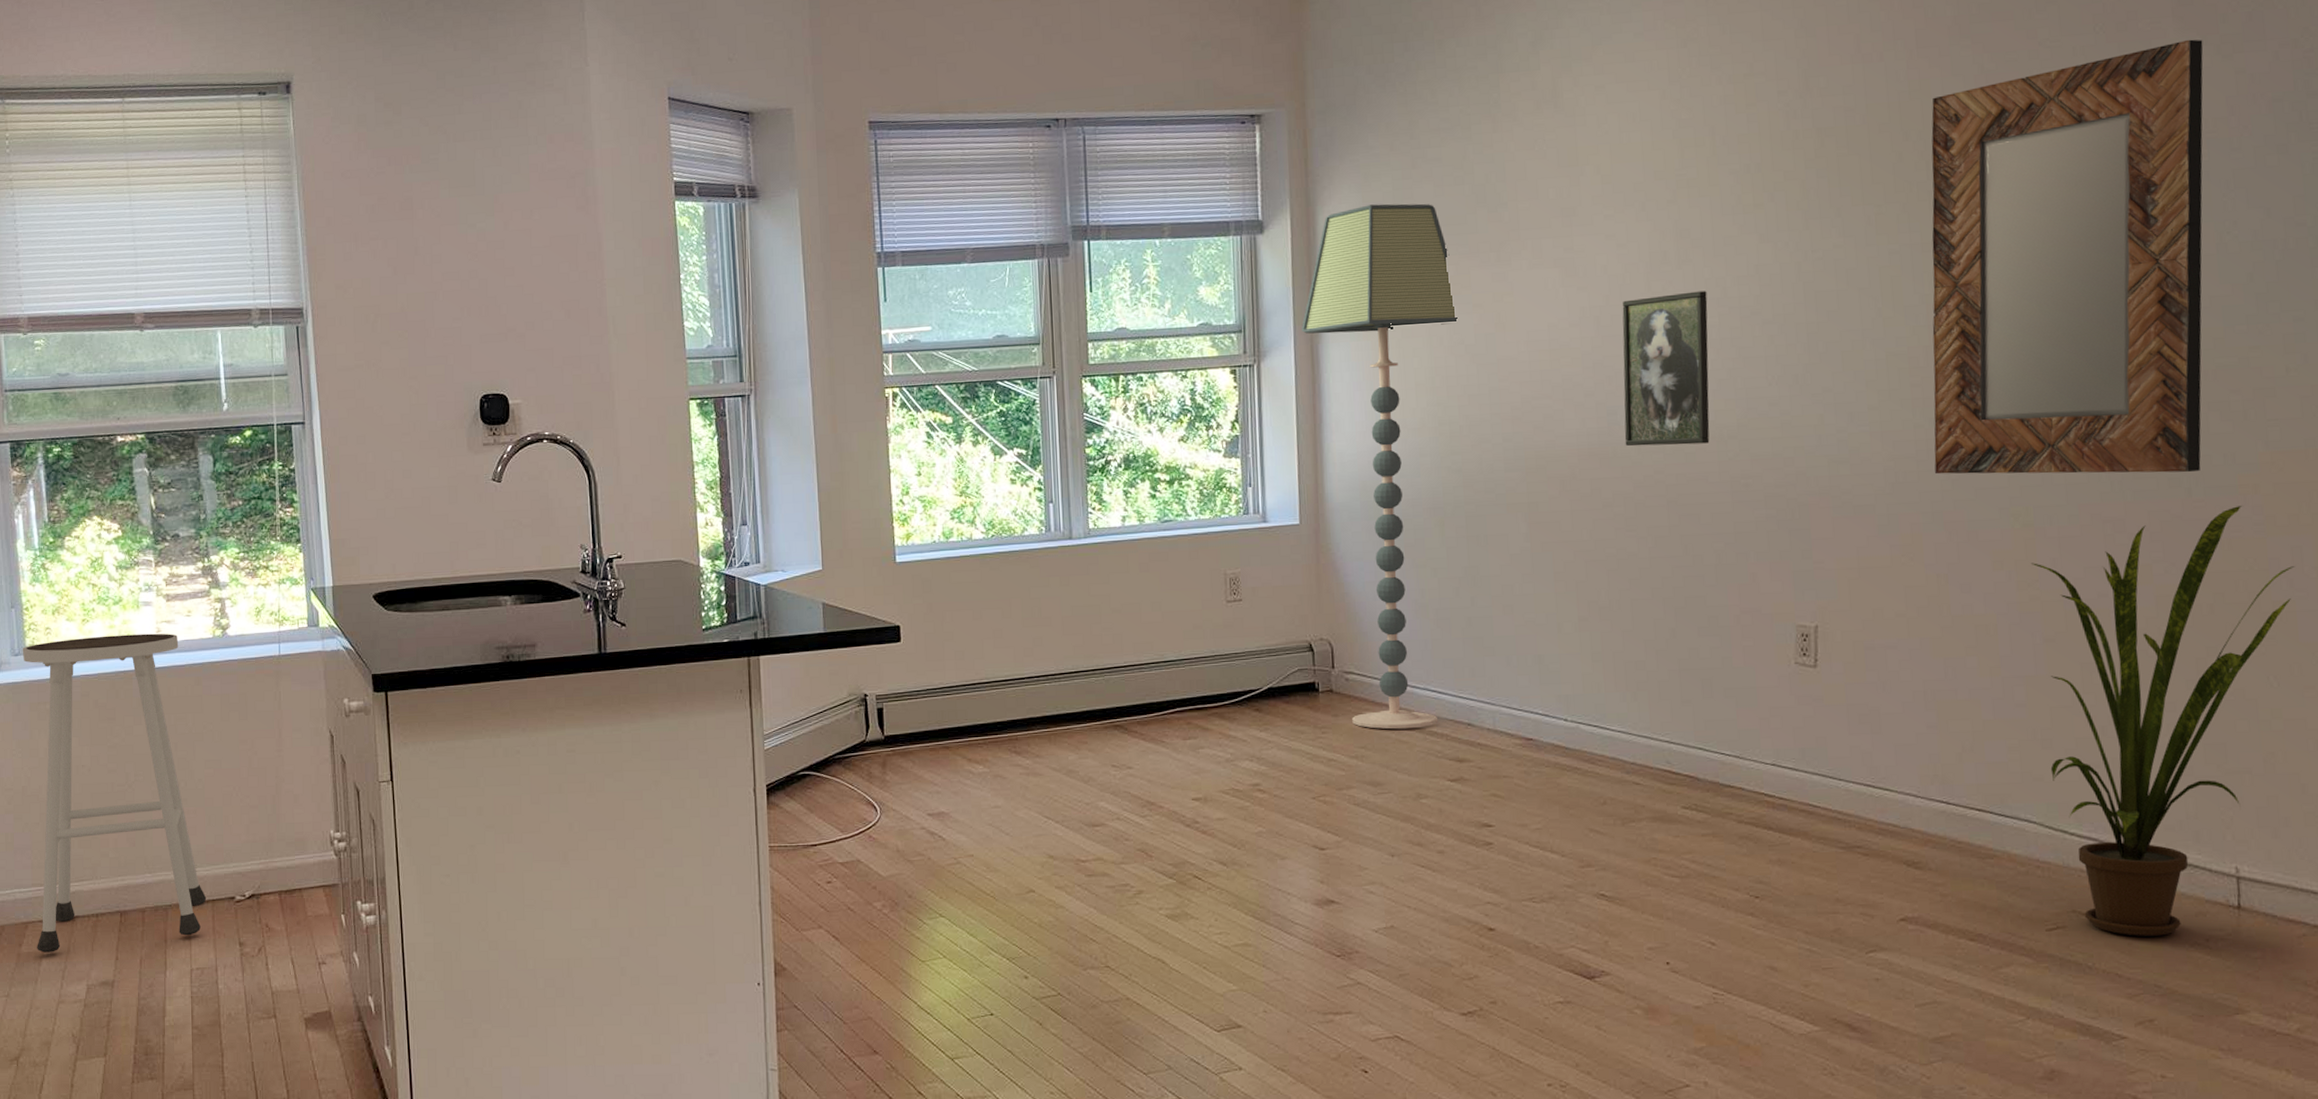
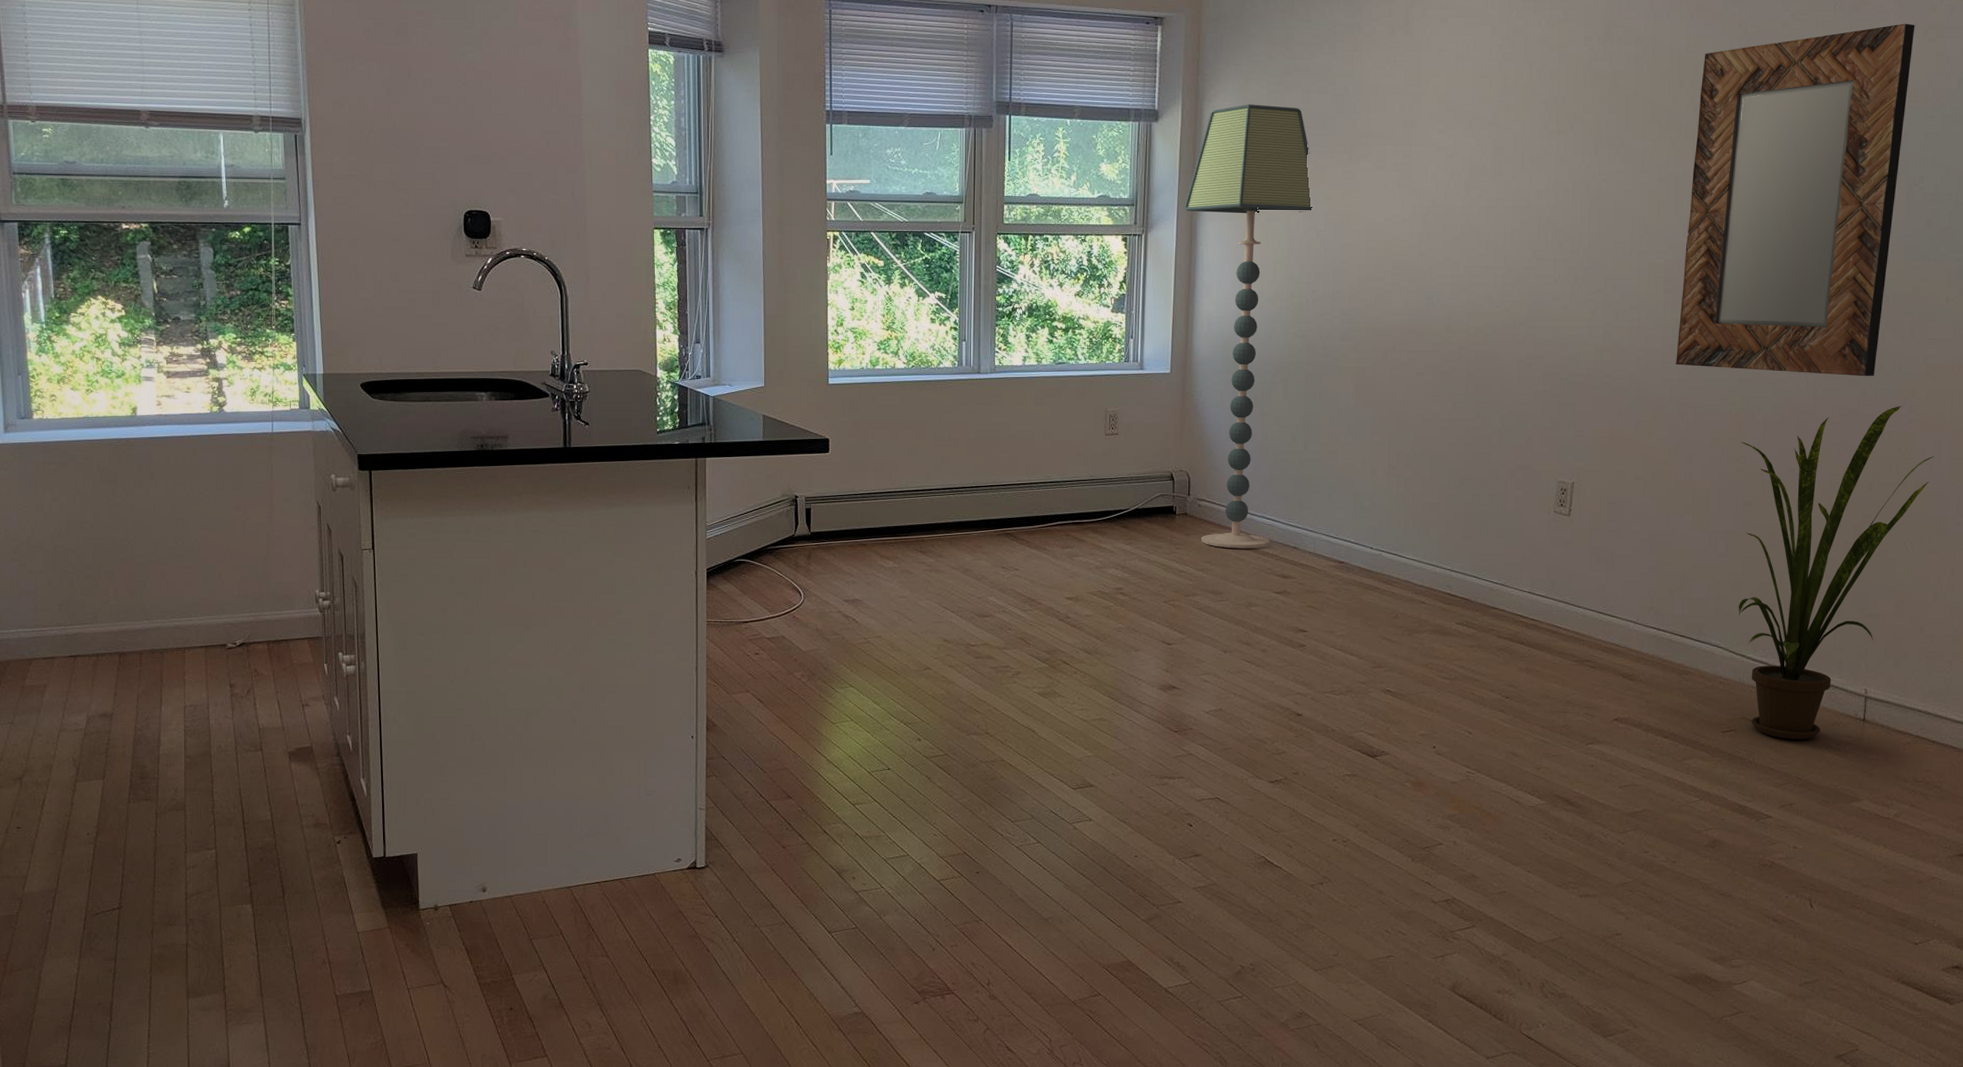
stool: present [22,633,207,953] -> none [28,405,200,686]
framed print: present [1622,291,1710,446] -> none [1438,200,1513,328]

